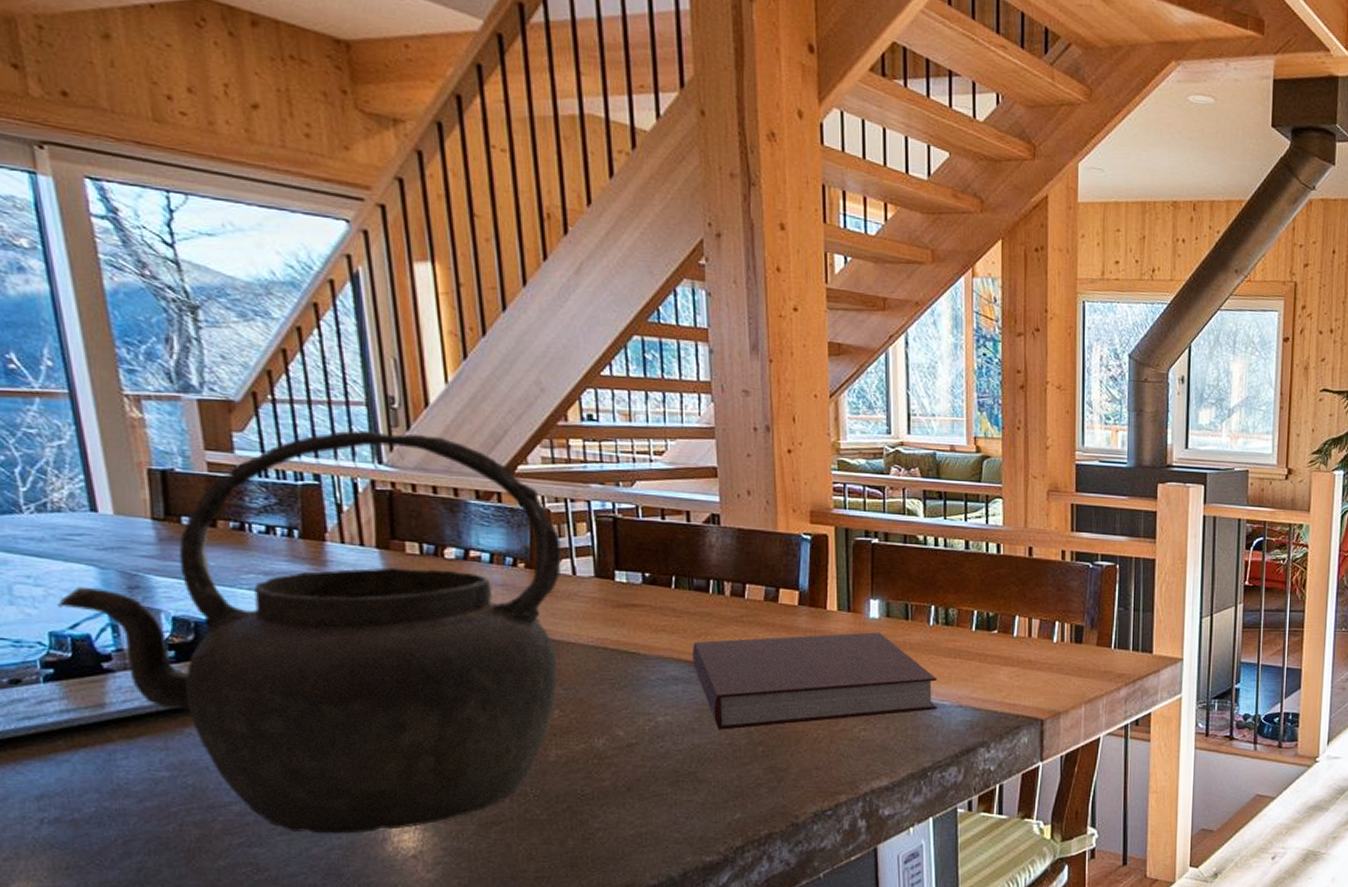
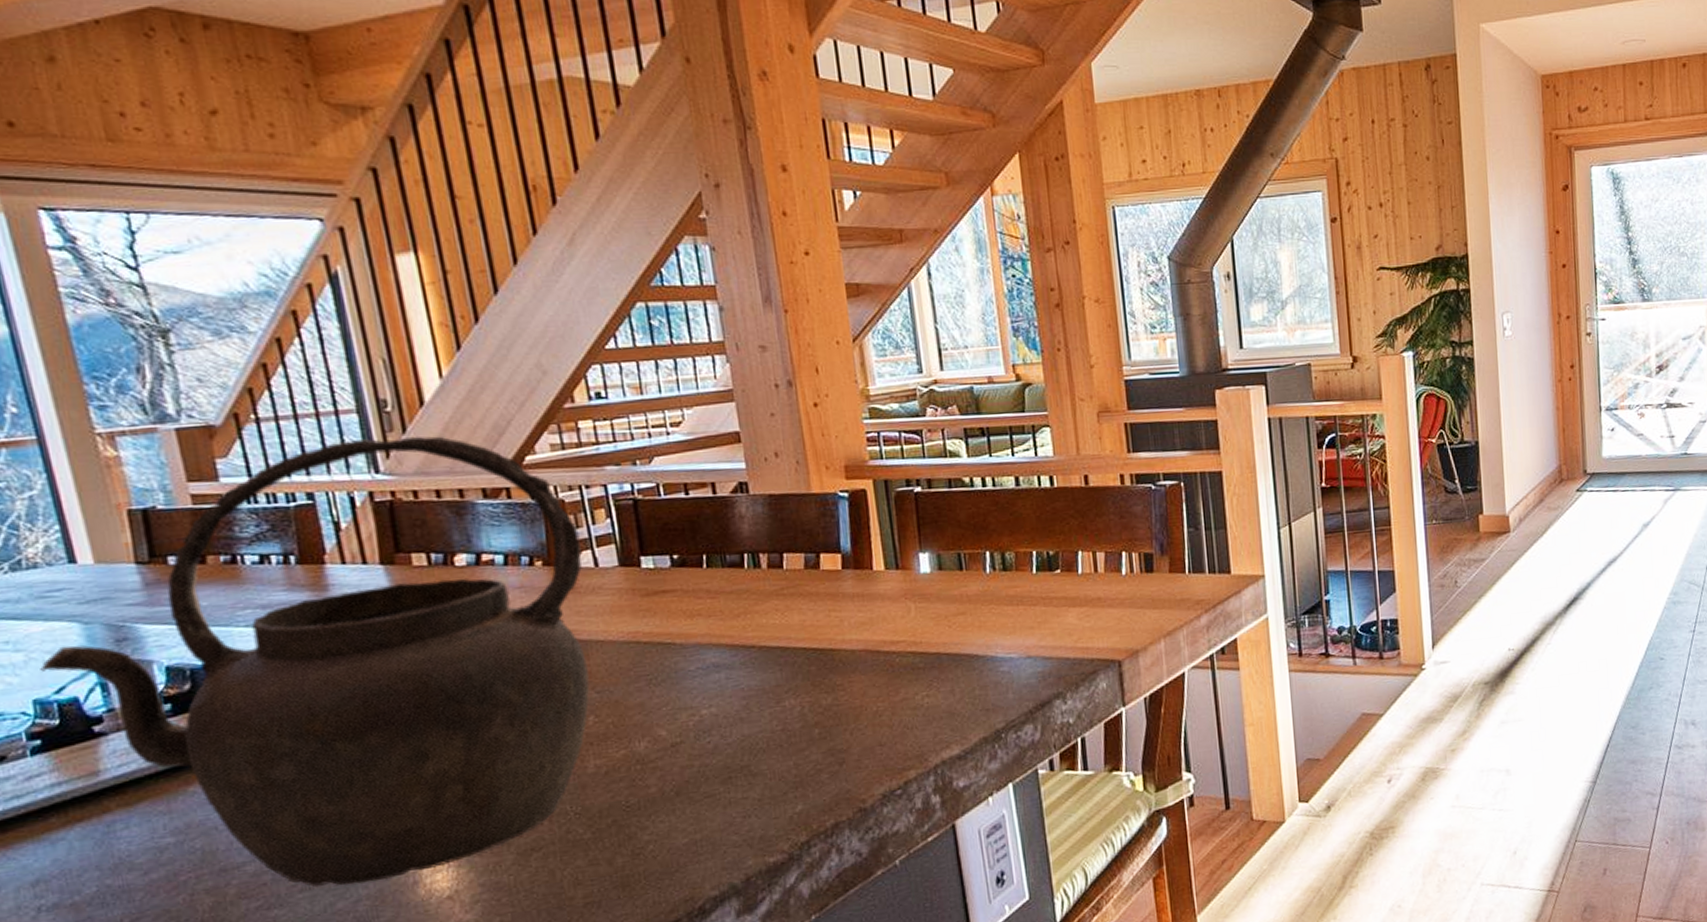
notebook: present [691,632,938,730] -> none [732,588,1005,716]

